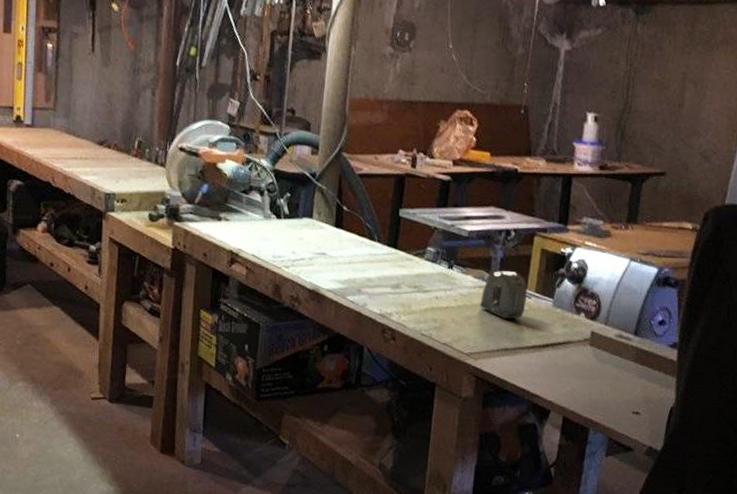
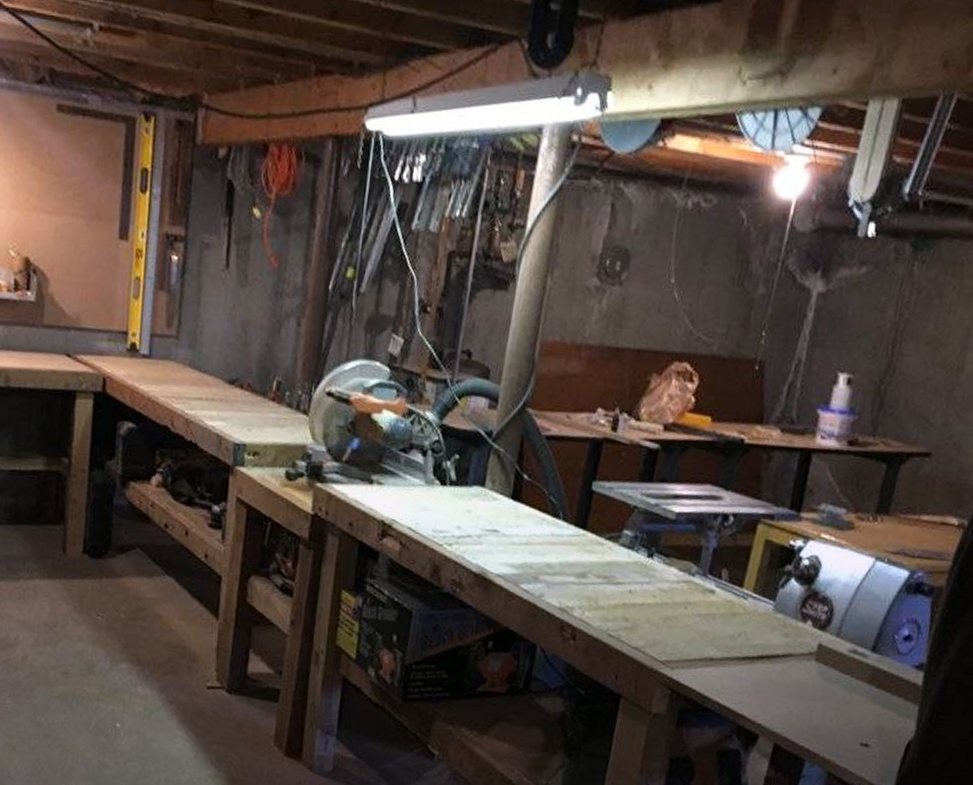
tape measure: present [479,270,527,320] -> none [682,563,744,624]

